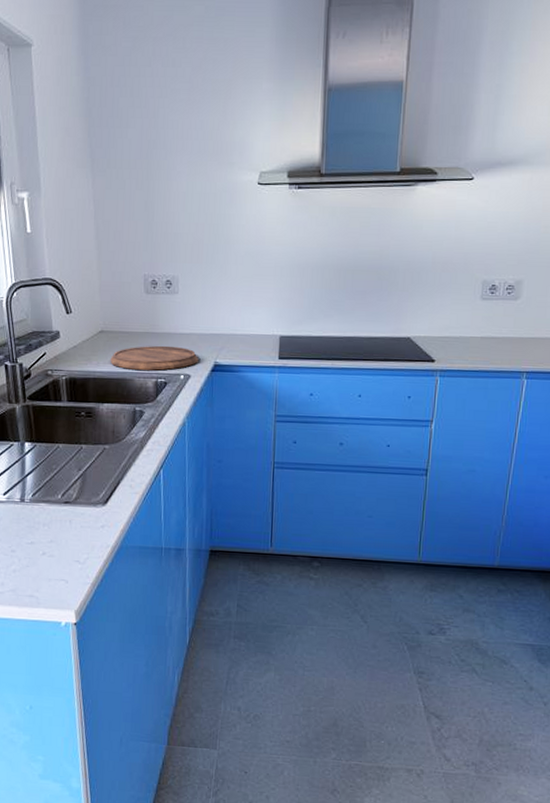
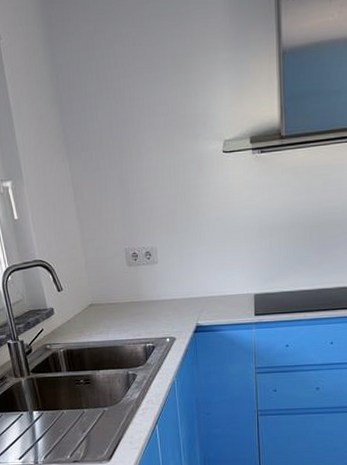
cutting board: present [110,345,198,371] -> none [101,312,181,337]

